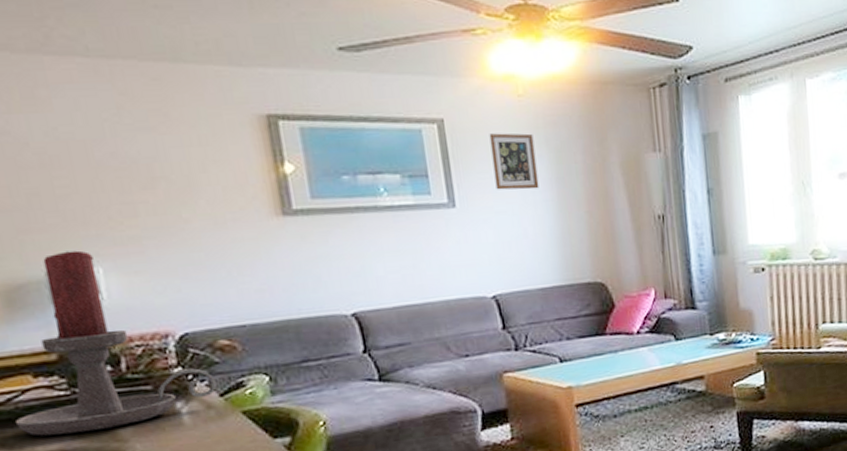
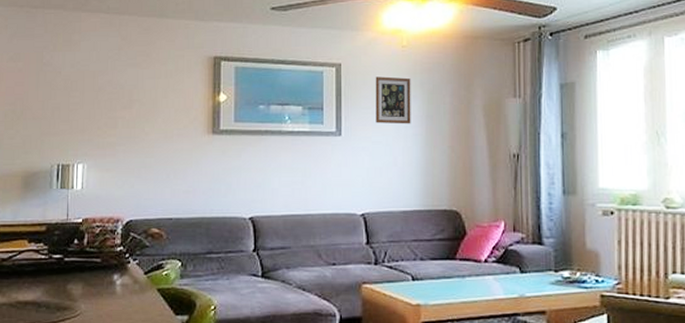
candle holder: present [14,250,217,436] -> none [10,150,144,290]

